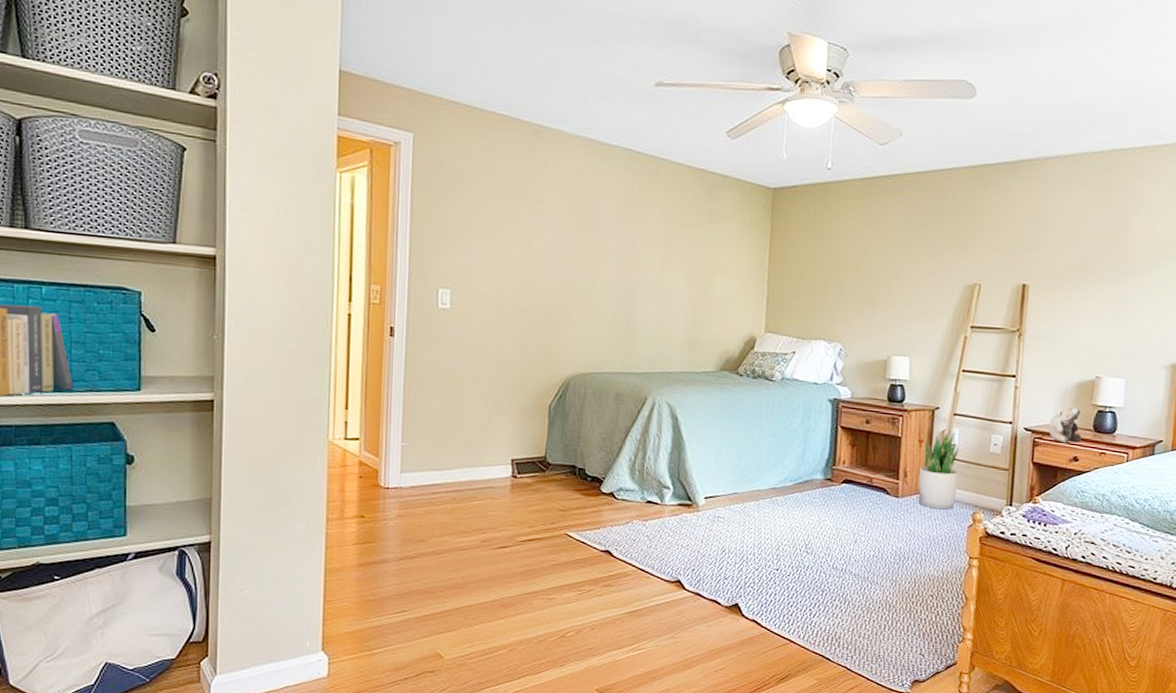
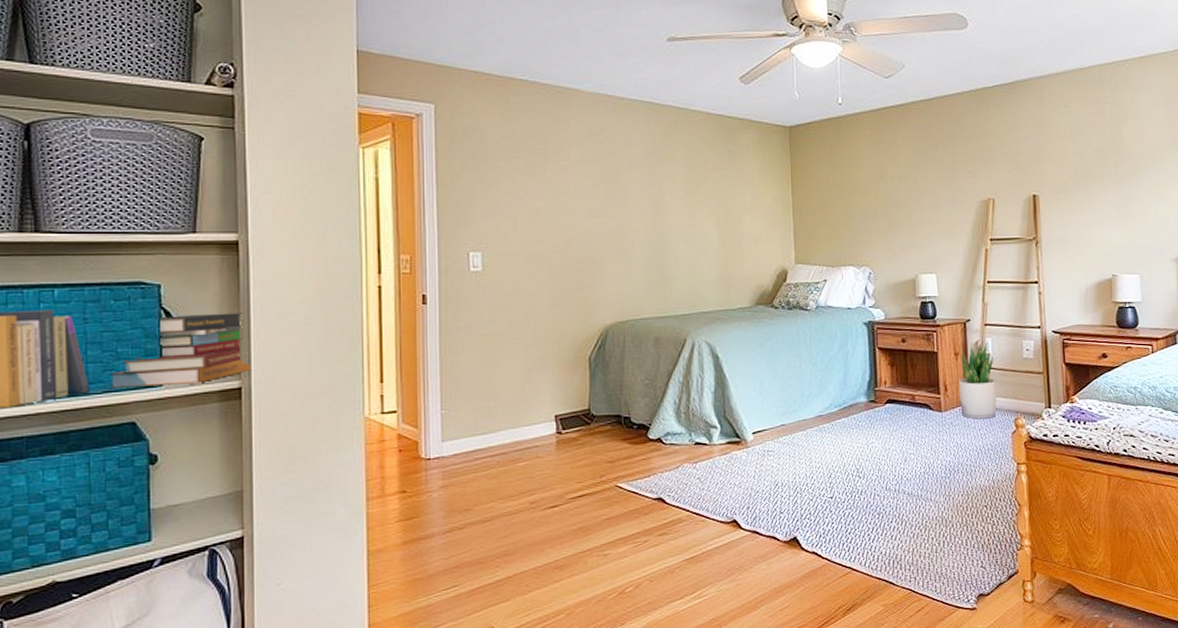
books: none [92,323,226,392] -> present [110,313,253,389]
stuffed animal: present [1048,407,1082,444] -> none [1075,306,1107,342]

